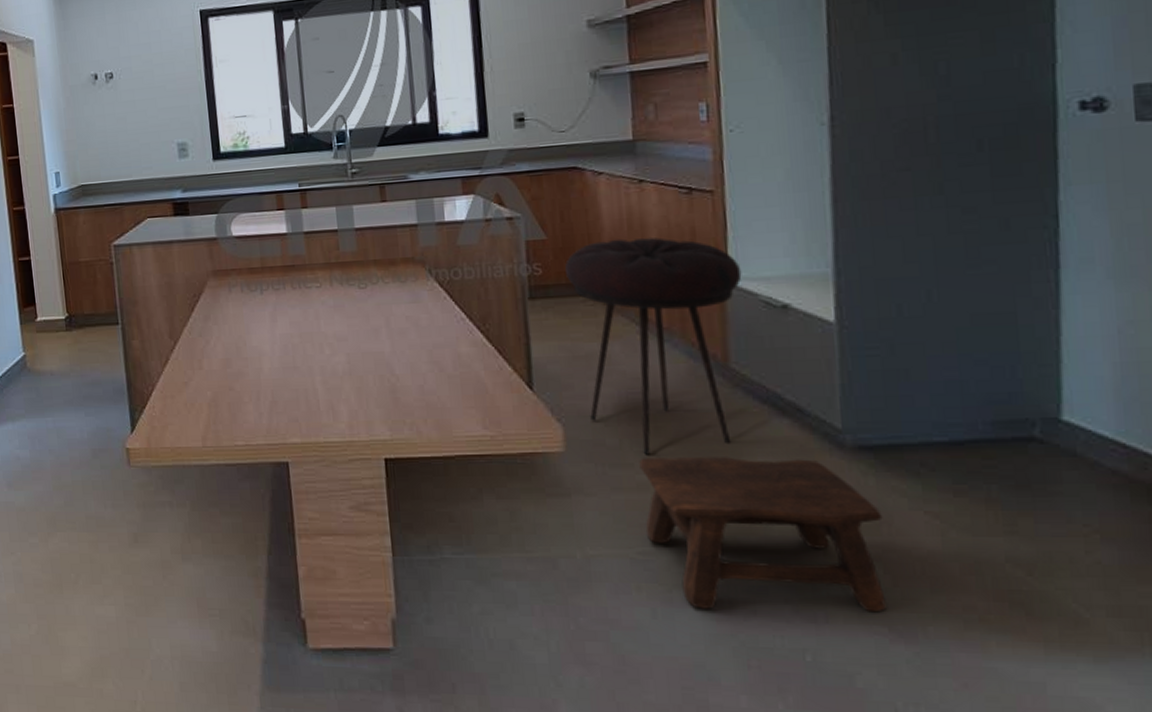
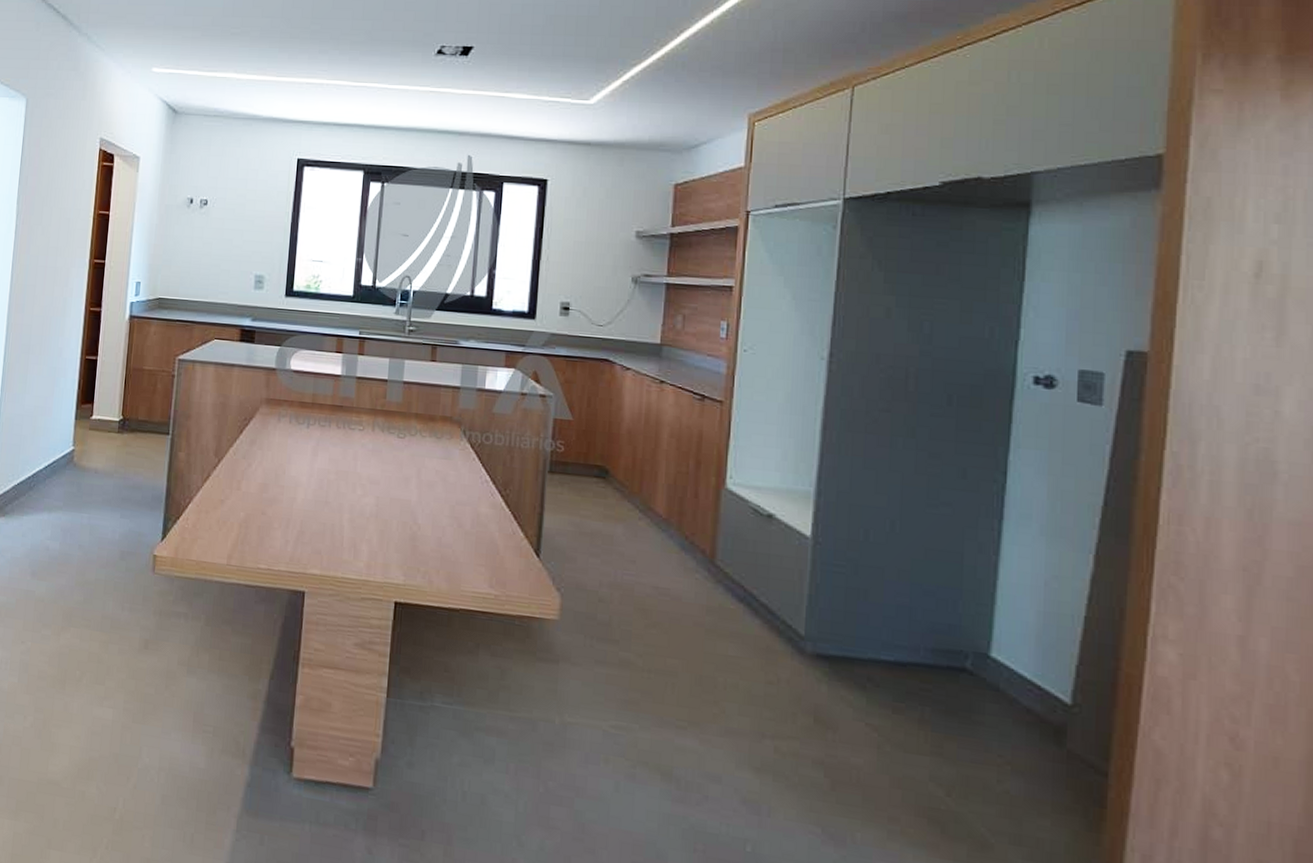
stool: present [565,237,742,455] -> none [585,430,737,636]
stool: present [639,457,886,613] -> none [620,636,829,813]

